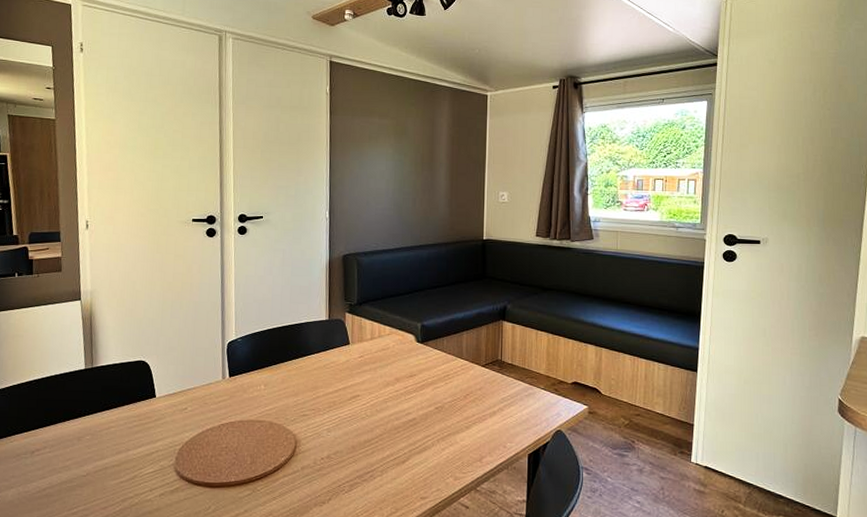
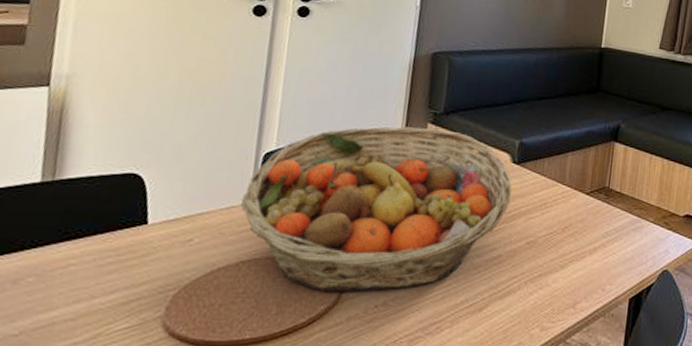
fruit basket: none [216,317,418,448] -> present [240,126,512,293]

